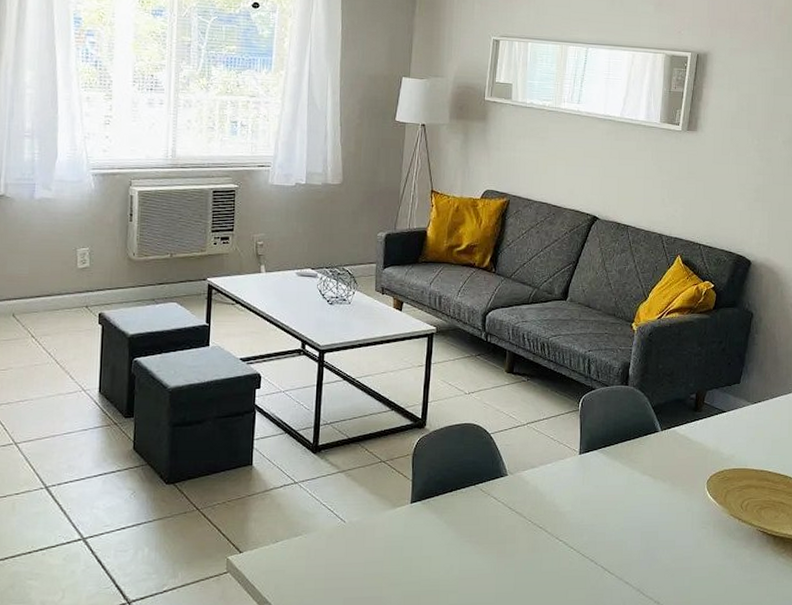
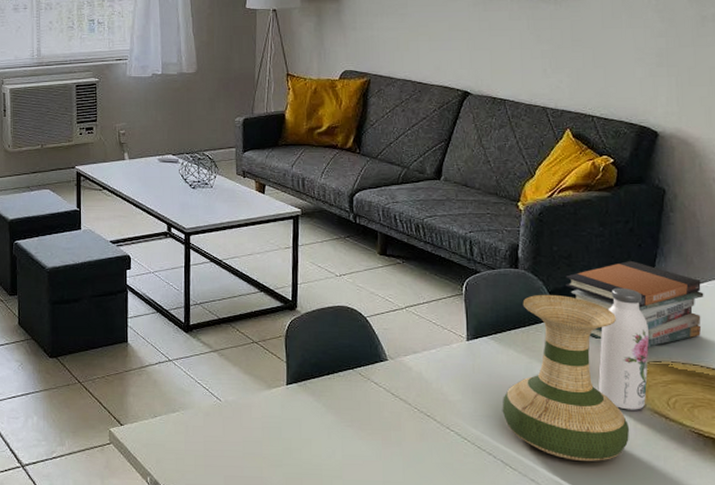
vase: none [605,409,710,563] -> present [502,294,630,462]
book stack: none [667,377,777,456] -> present [565,260,704,347]
water bottle: none [687,402,731,514] -> present [598,287,649,410]

